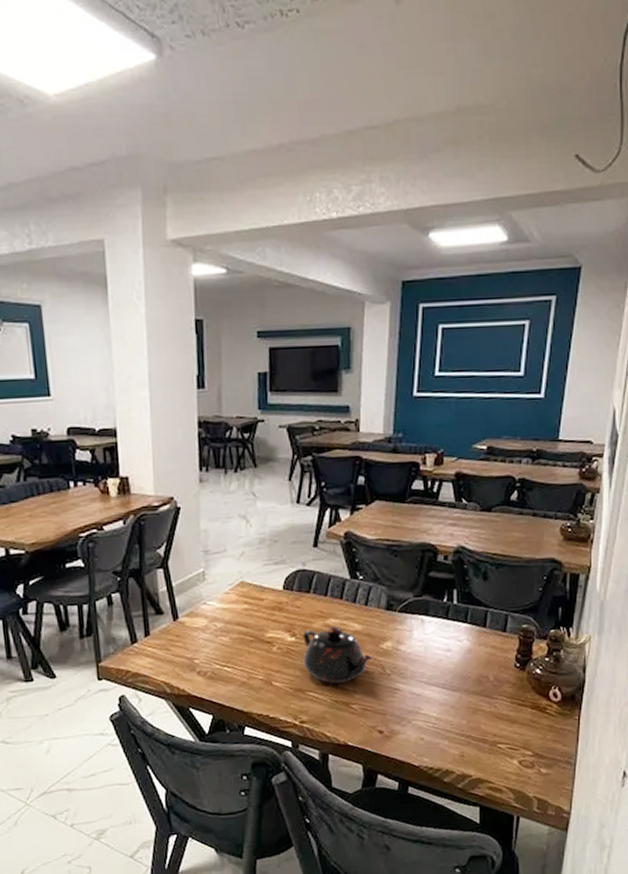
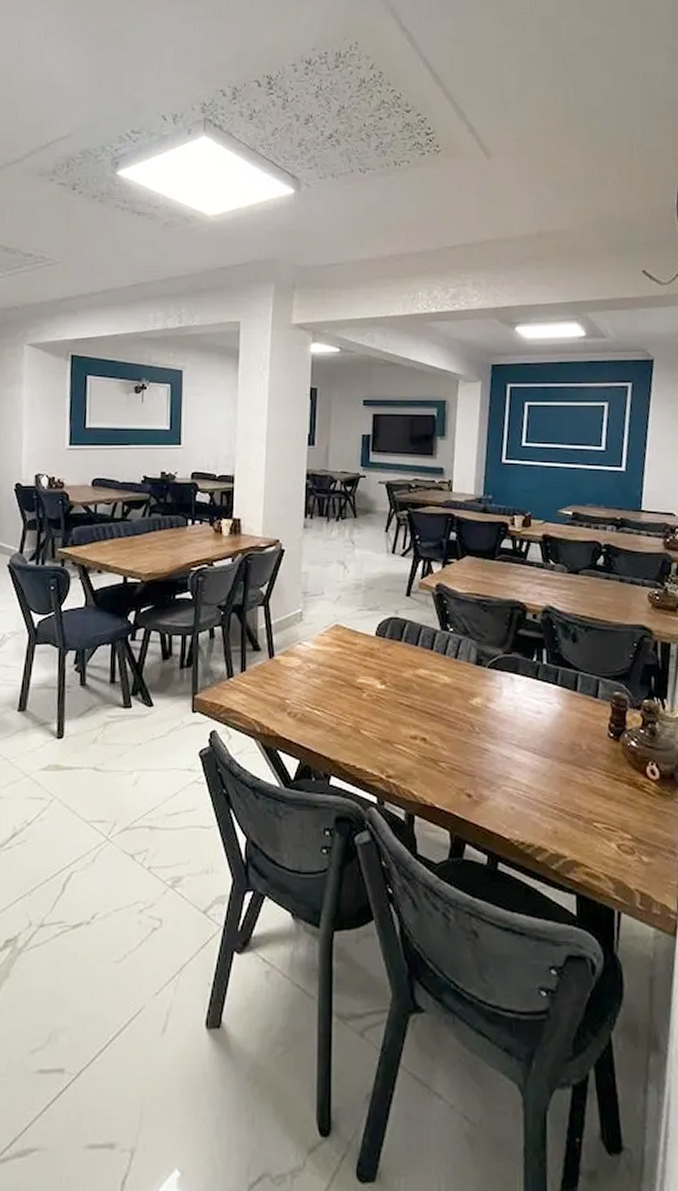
teapot: present [303,626,374,685] -> none [392,677,463,739]

